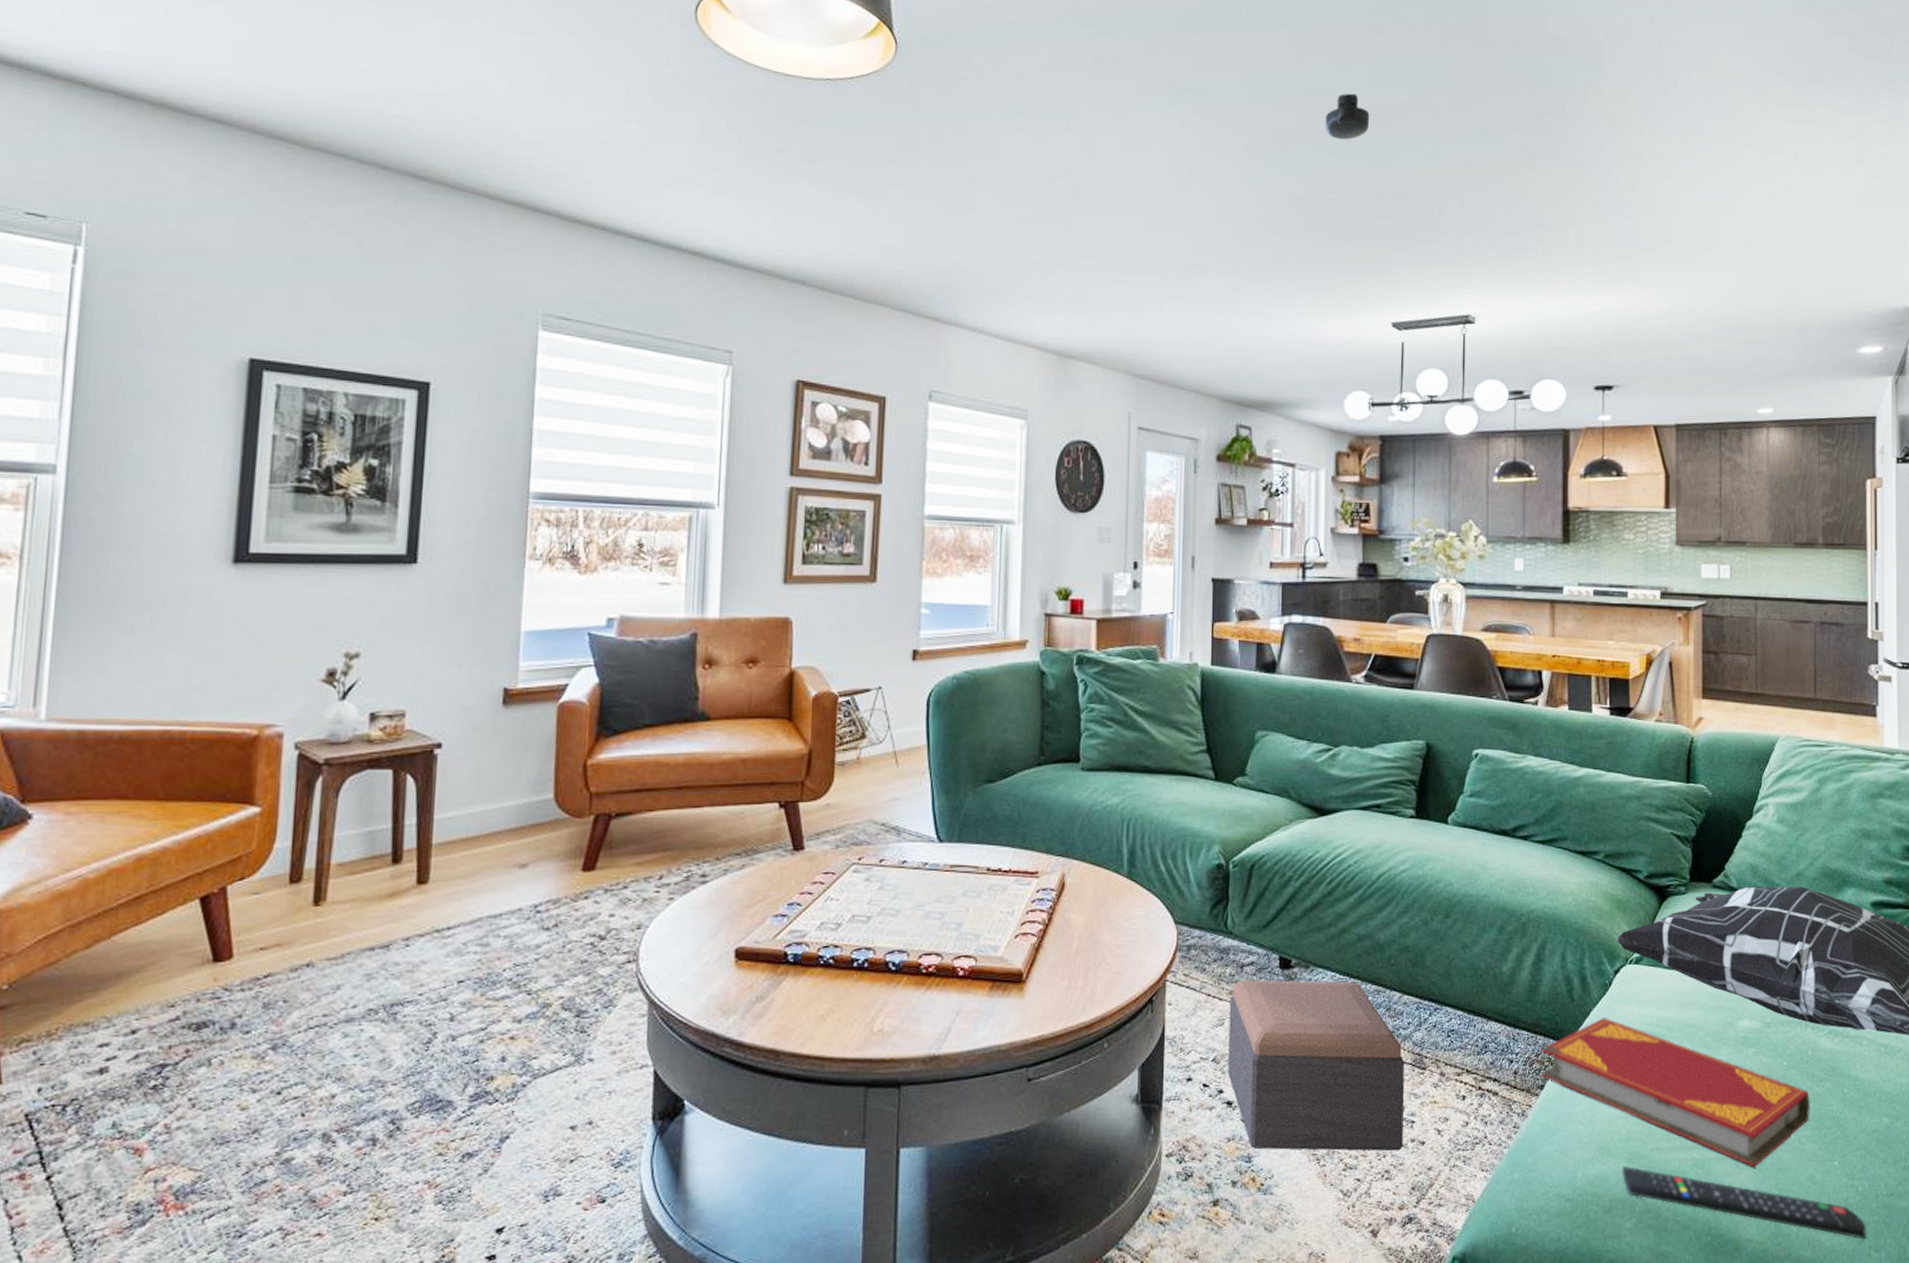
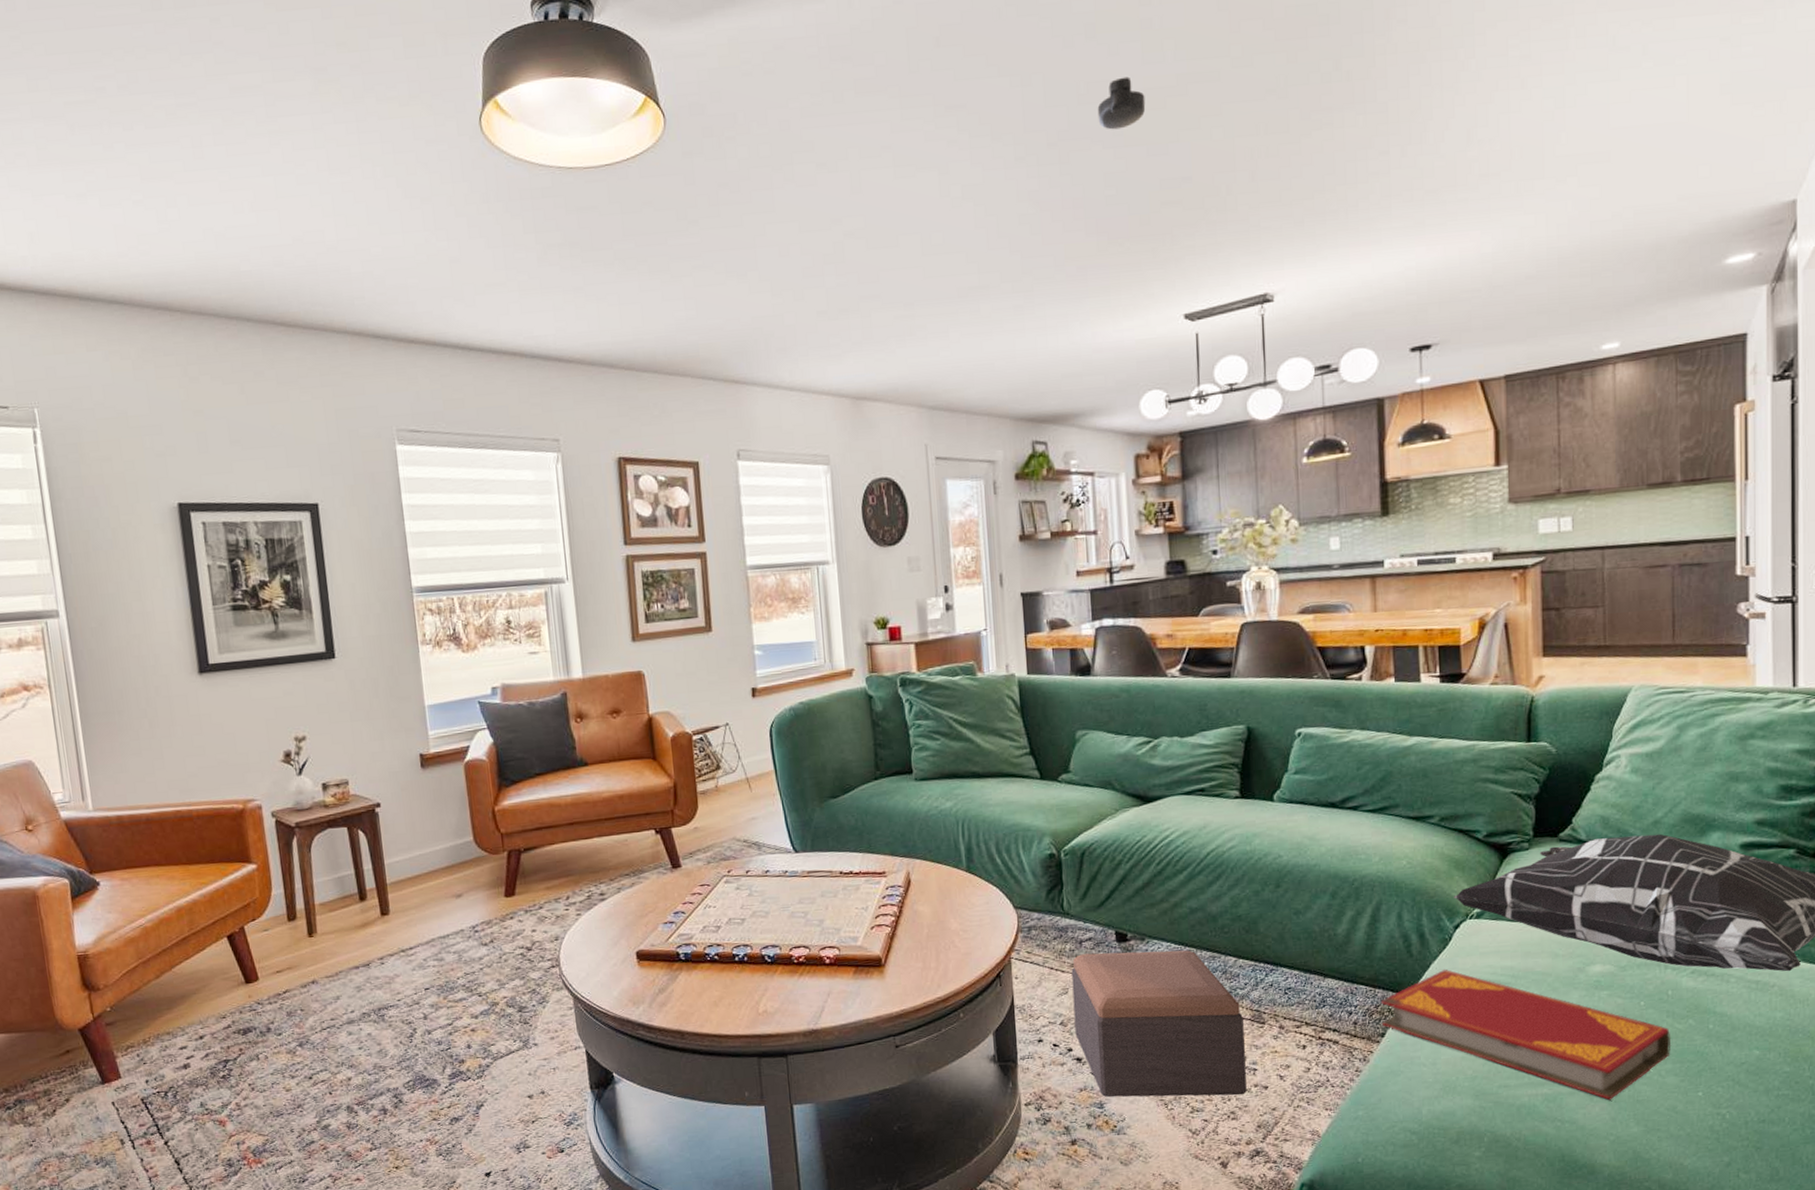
remote control: present [1622,1165,1867,1239] -> none [1468,1102,1735,1163]

